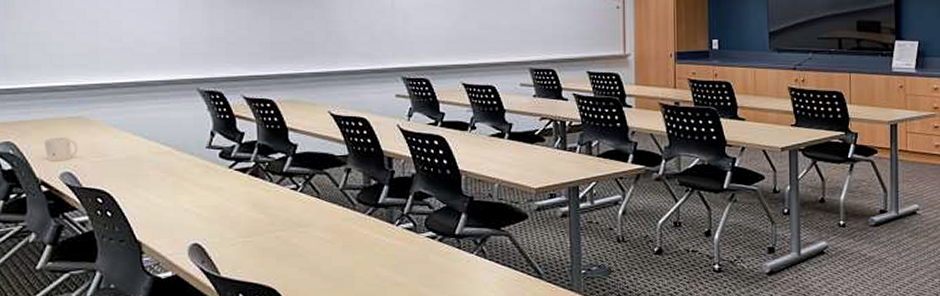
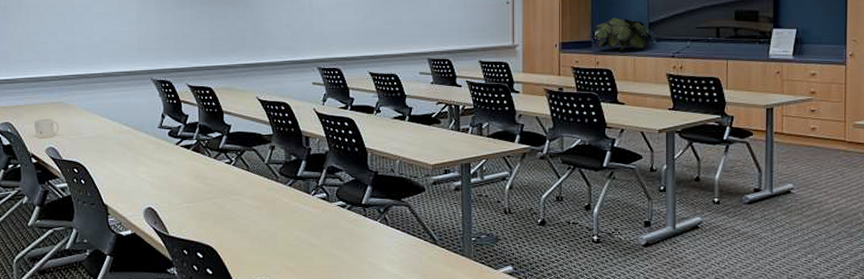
plant: none [710,25,771,61] -> present [592,17,651,50]

